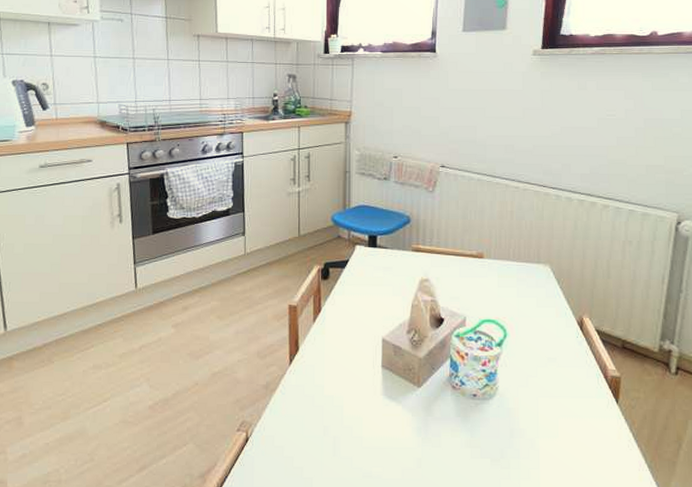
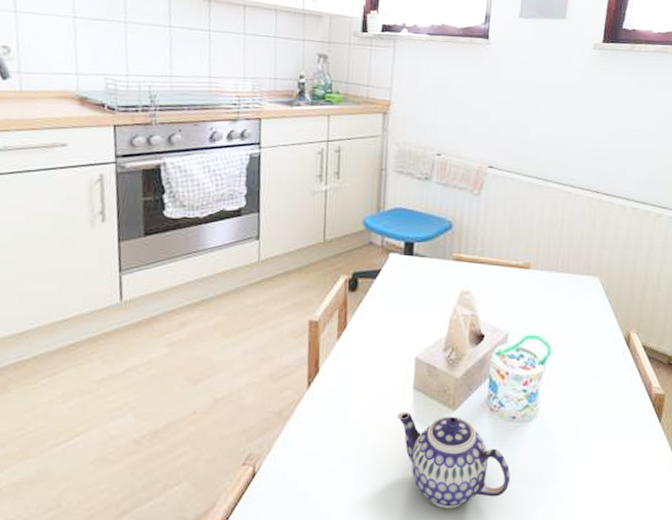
teapot: none [368,388,474,477] -> present [397,412,511,508]

